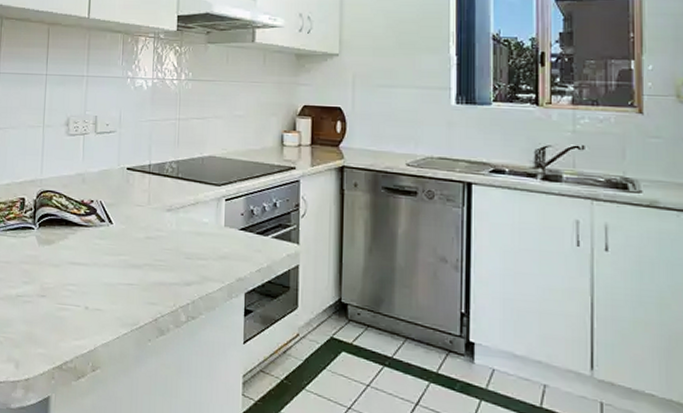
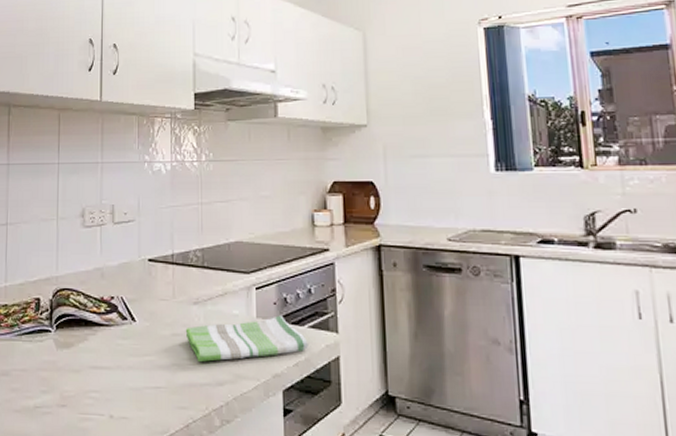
dish towel: none [158,225,271,264] -> present [185,315,308,362]

